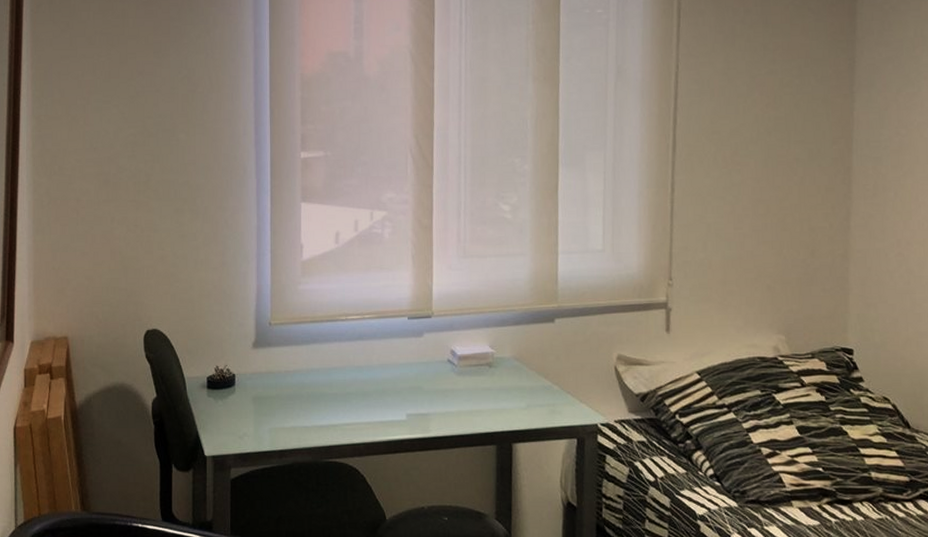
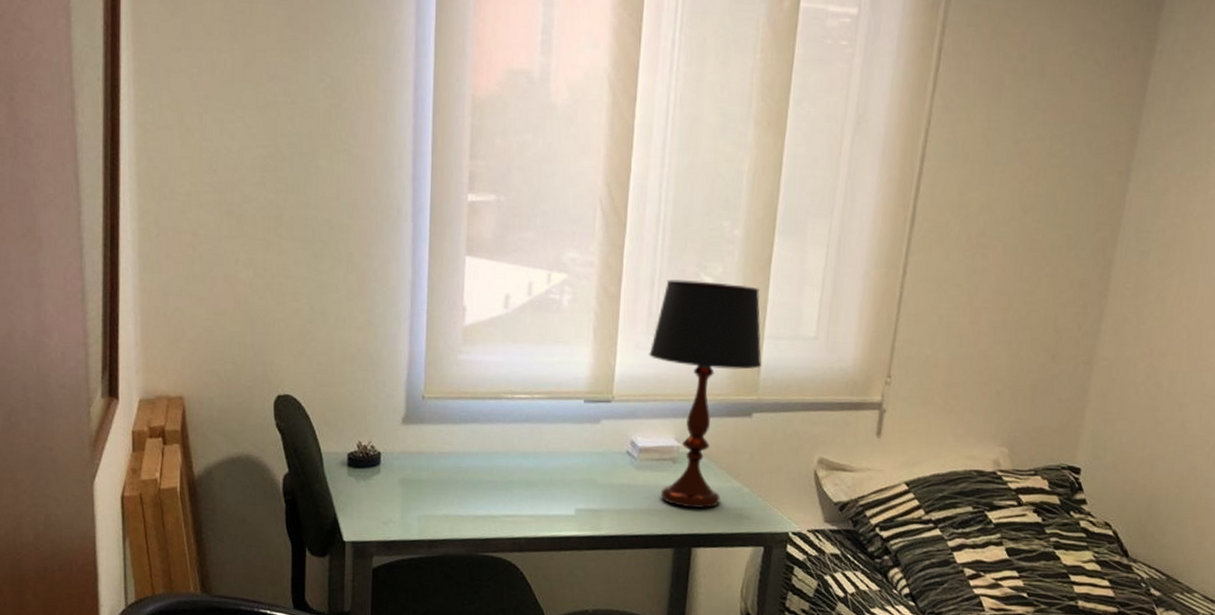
table lamp: none [460,209,559,407] -> present [649,279,762,508]

